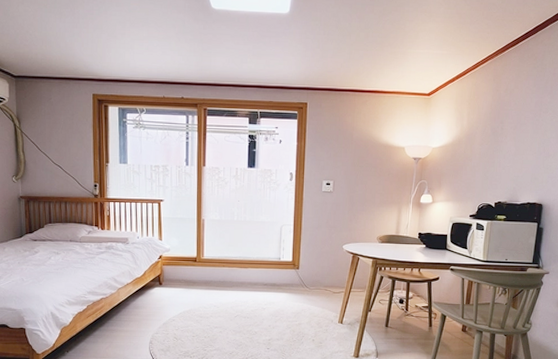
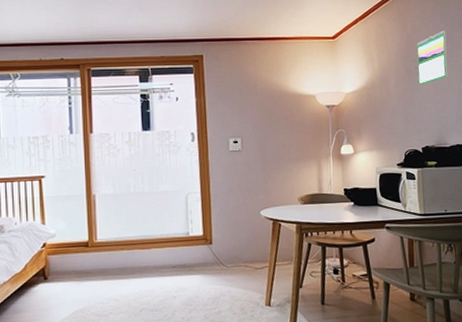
calendar: none [502,94,536,146] -> present [416,30,448,86]

